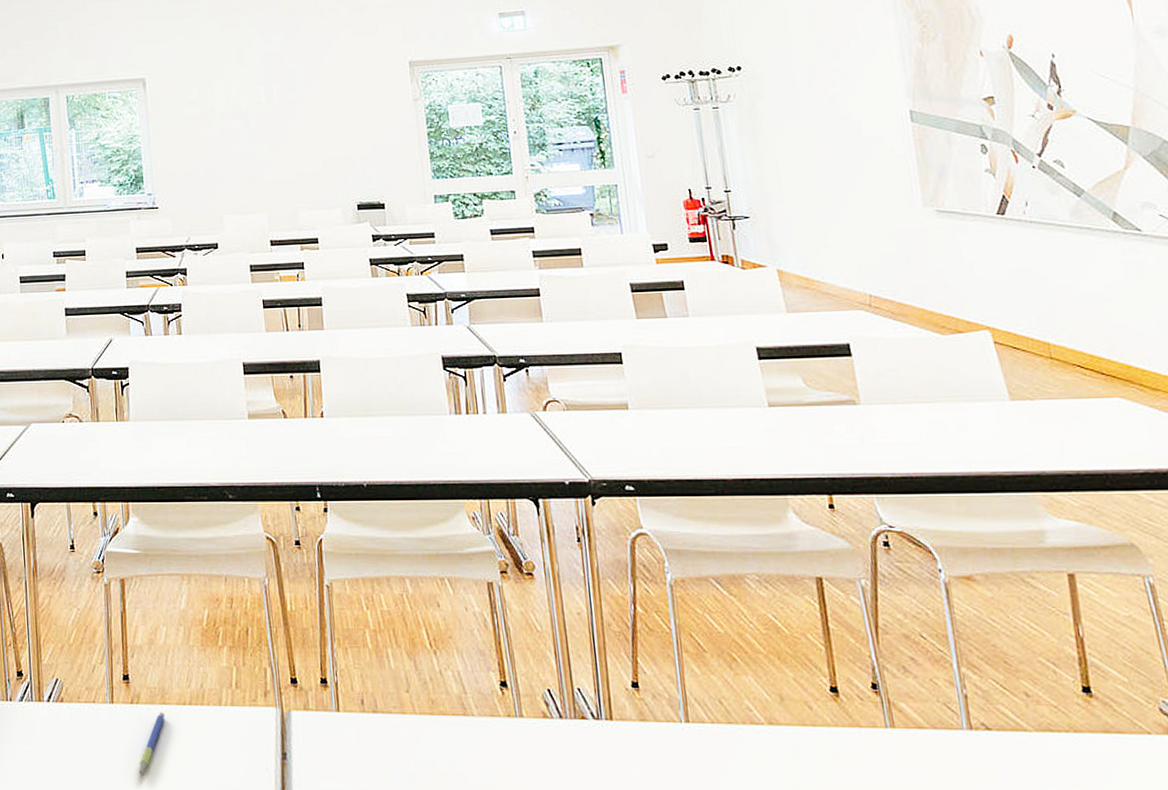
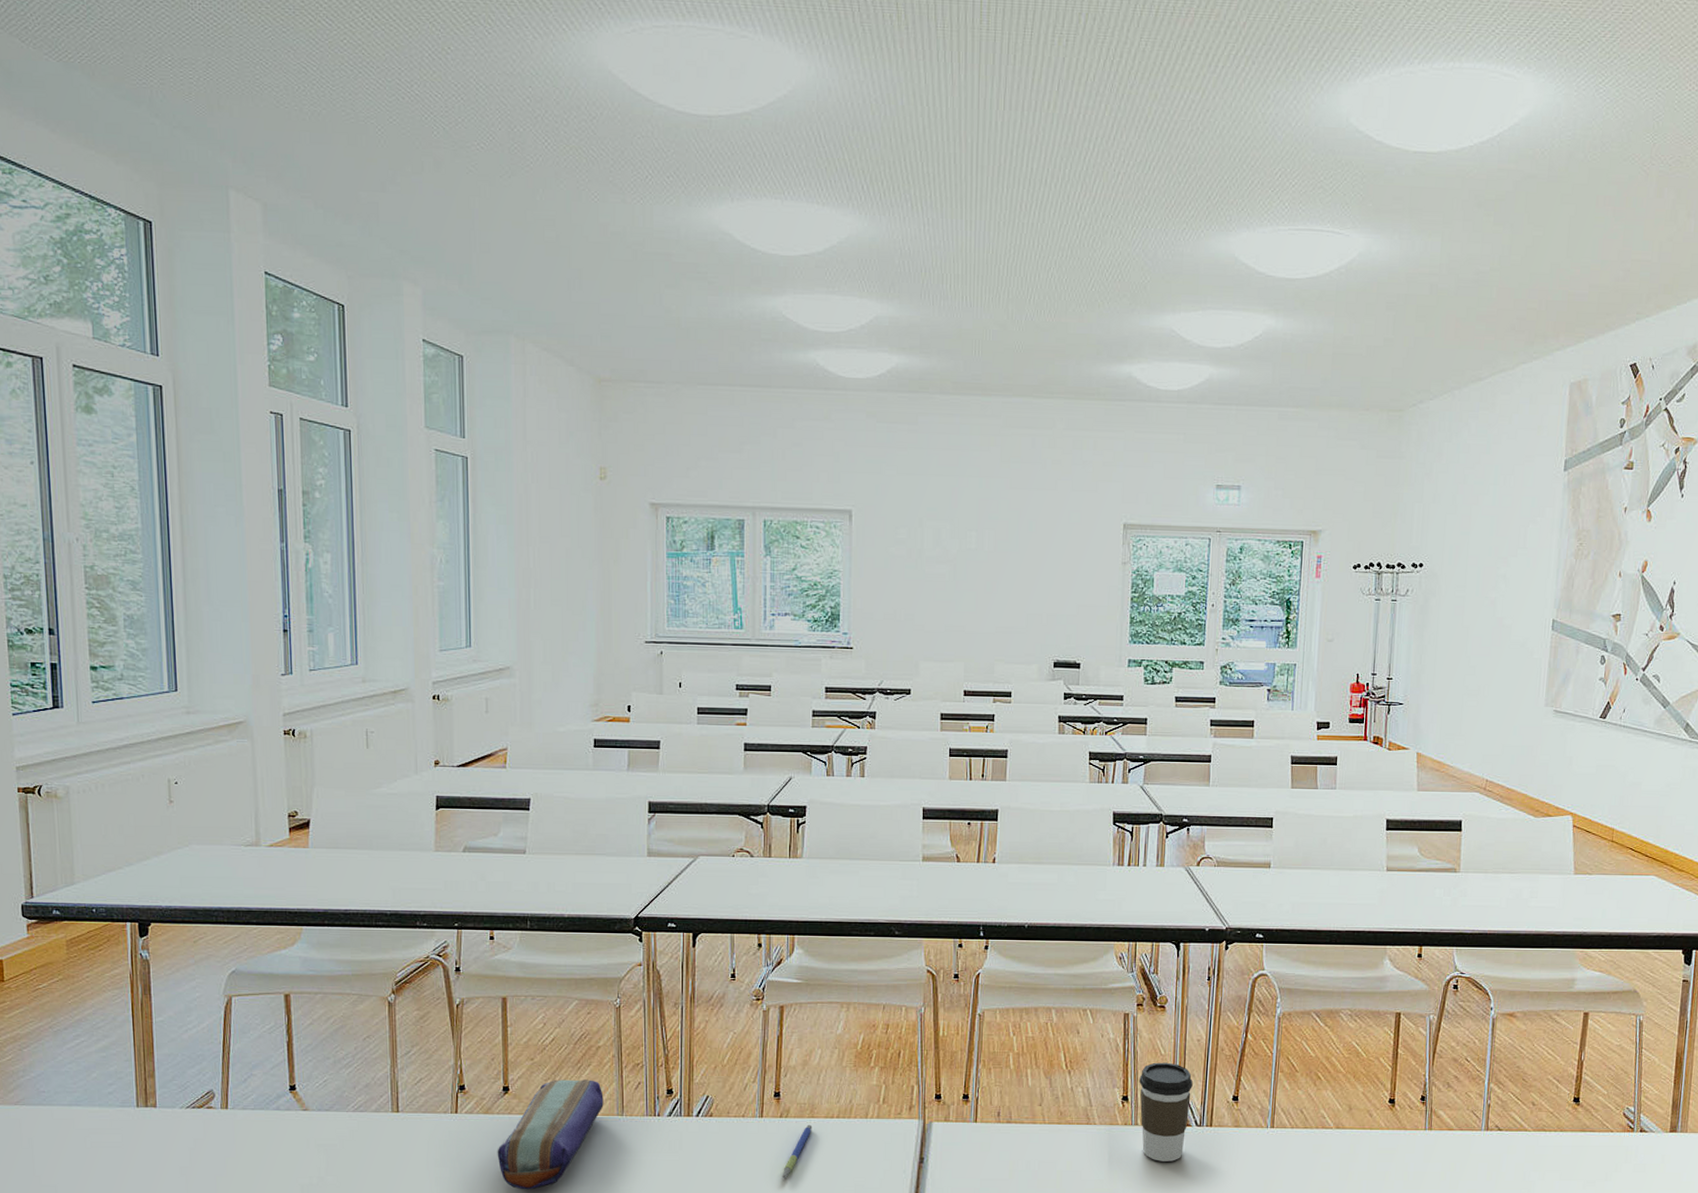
coffee cup: none [516,640,583,763] -> present [1139,1062,1193,1161]

